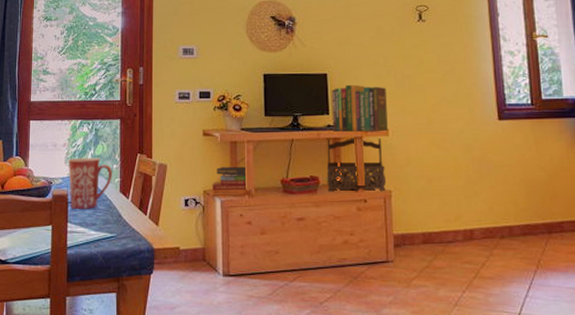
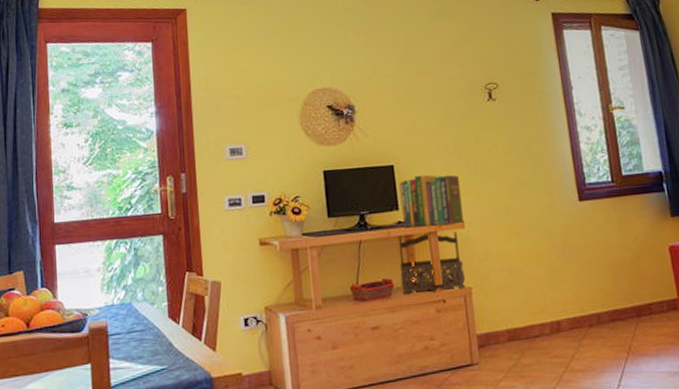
mug: present [67,157,112,210] -> none [104,280,158,343]
books: present [211,166,253,196] -> none [273,276,321,312]

